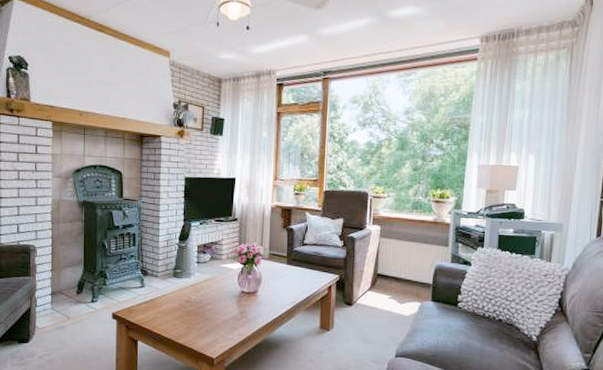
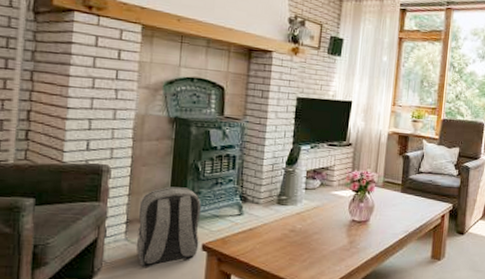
backpack: none [60,262,110,333] -> present [136,186,201,267]

